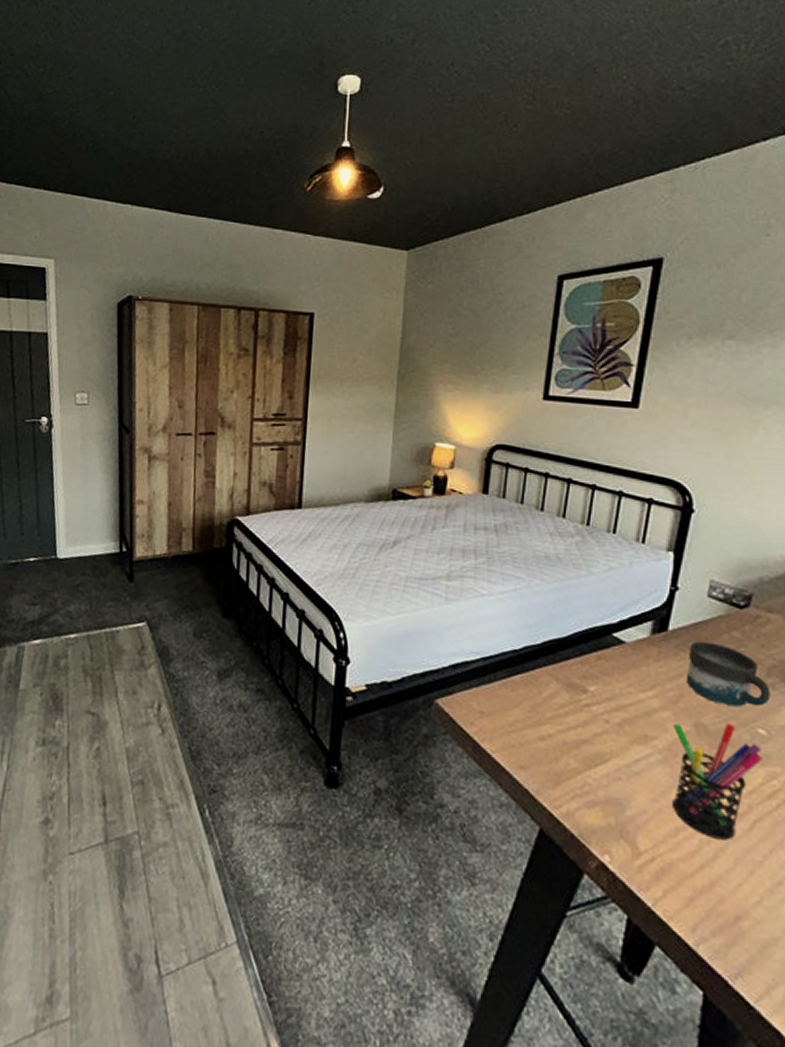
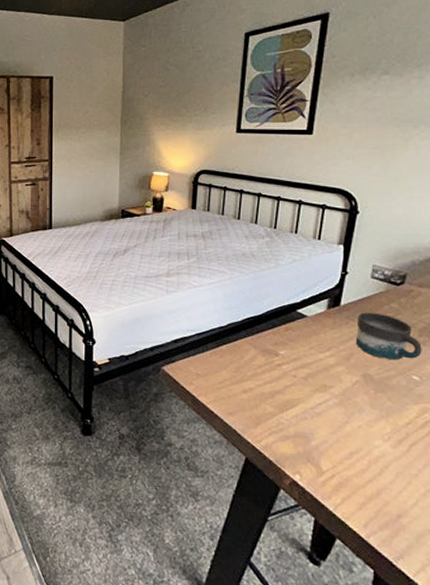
pen holder: present [672,723,763,840] -> none [346,373,417,460]

